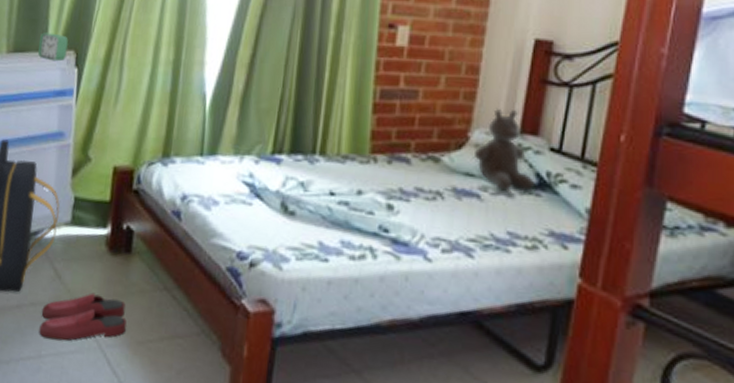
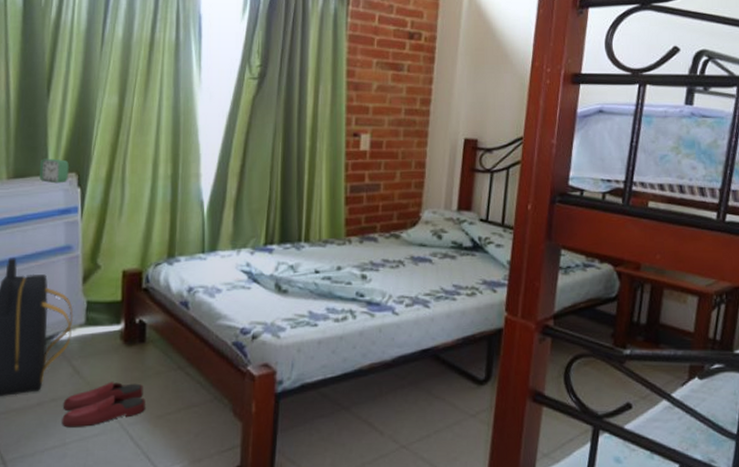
teddy bear: present [473,107,534,191] -> none [424,192,470,254]

